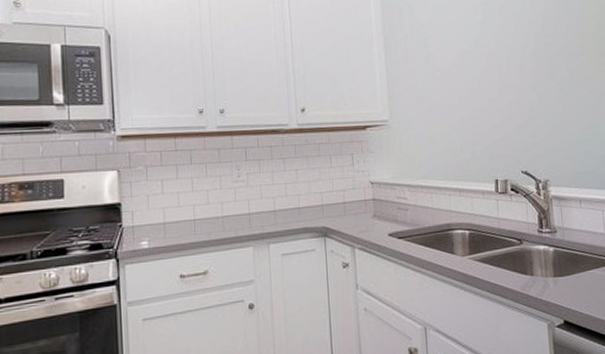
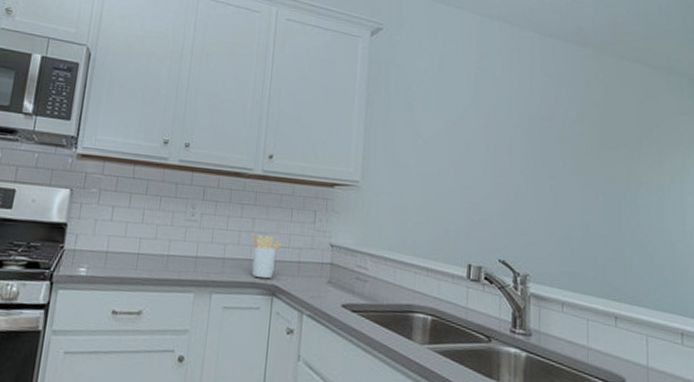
utensil holder: none [298,183,325,223] -> present [252,233,281,279]

